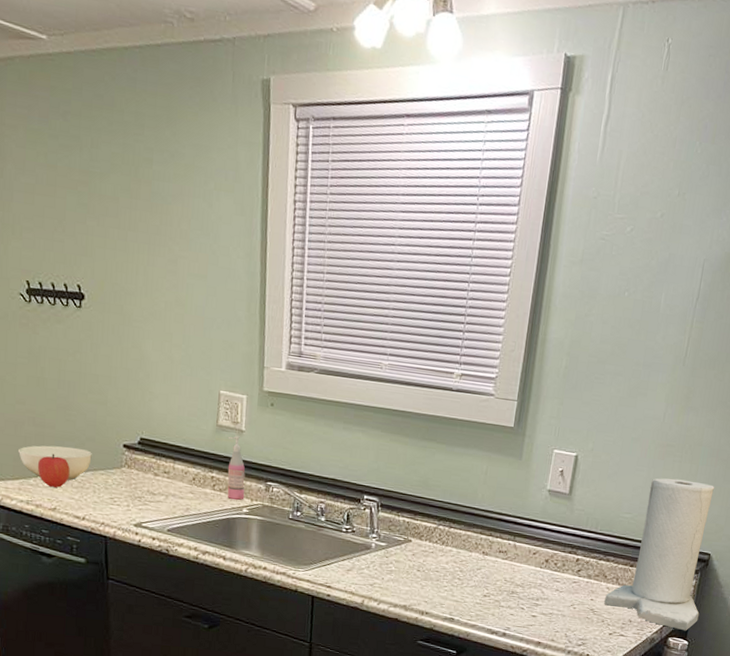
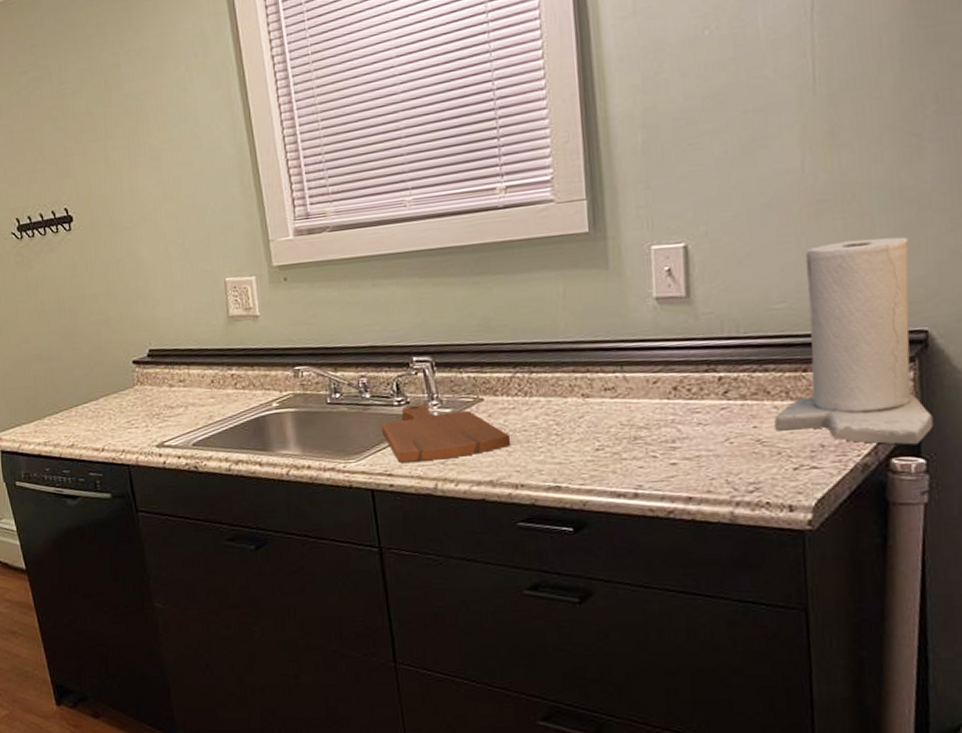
bowl: present [17,445,92,480] -> none [28,375,103,416]
fruit: present [37,453,70,489] -> none [49,387,83,423]
soap dispenser: present [227,435,246,501] -> none [242,322,272,396]
cutting board: none [328,534,426,583] -> present [380,404,511,463]

